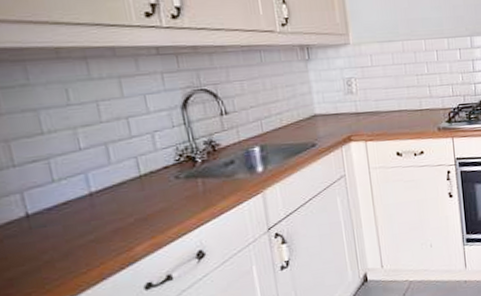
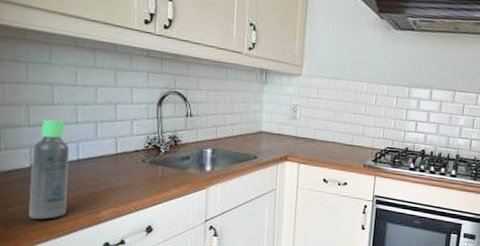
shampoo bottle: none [23,151,88,278] -> present [29,119,69,219]

